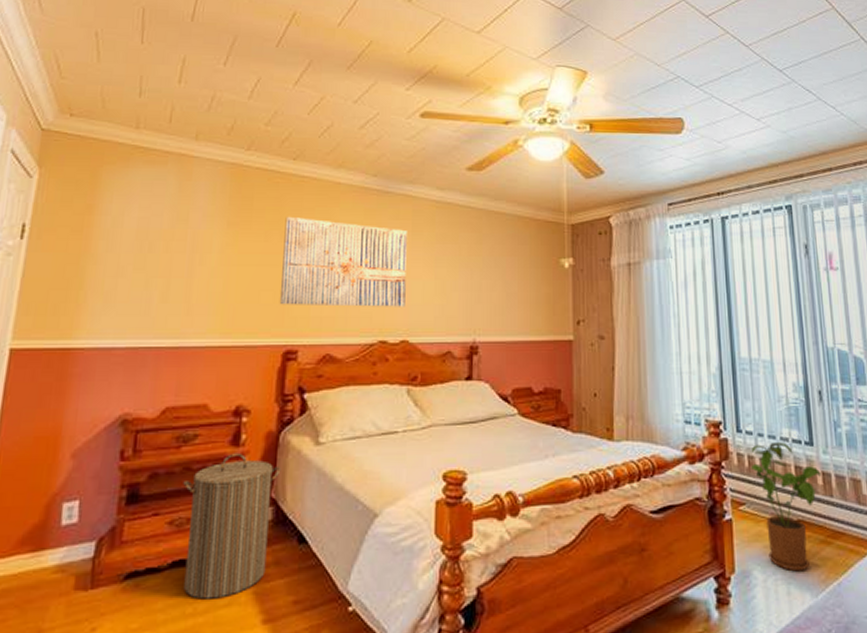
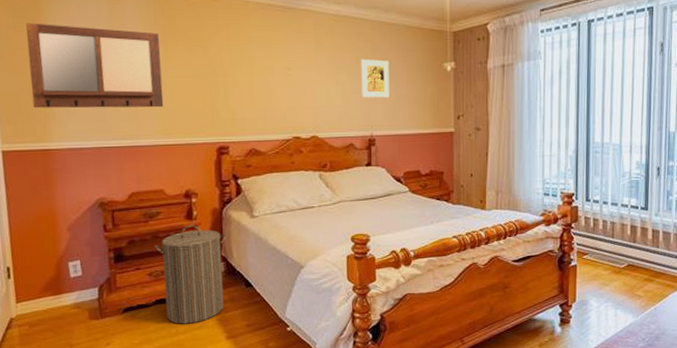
writing board: none [63,197,232,300] -> present [26,23,164,109]
wall art: present [279,216,407,307] -> none [205,33,313,110]
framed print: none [464,251,497,297] -> present [361,58,390,98]
house plant: present [750,442,821,572] -> none [594,208,652,301]

